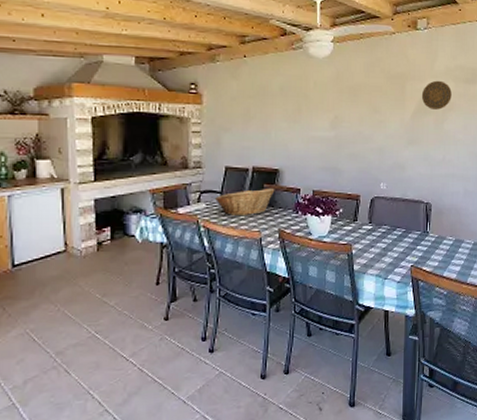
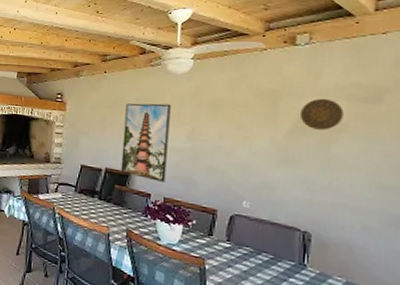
fruit basket: present [214,187,275,215] -> none [69,186,126,211]
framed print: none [268,91,315,175] -> present [120,103,171,182]

